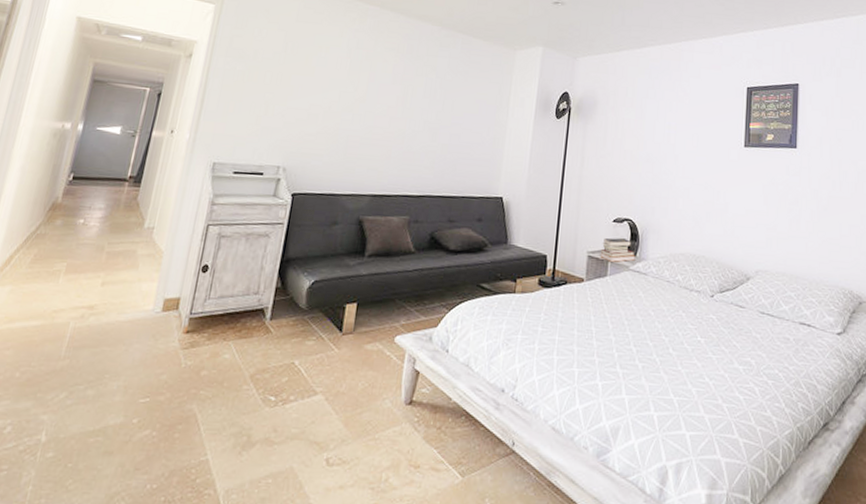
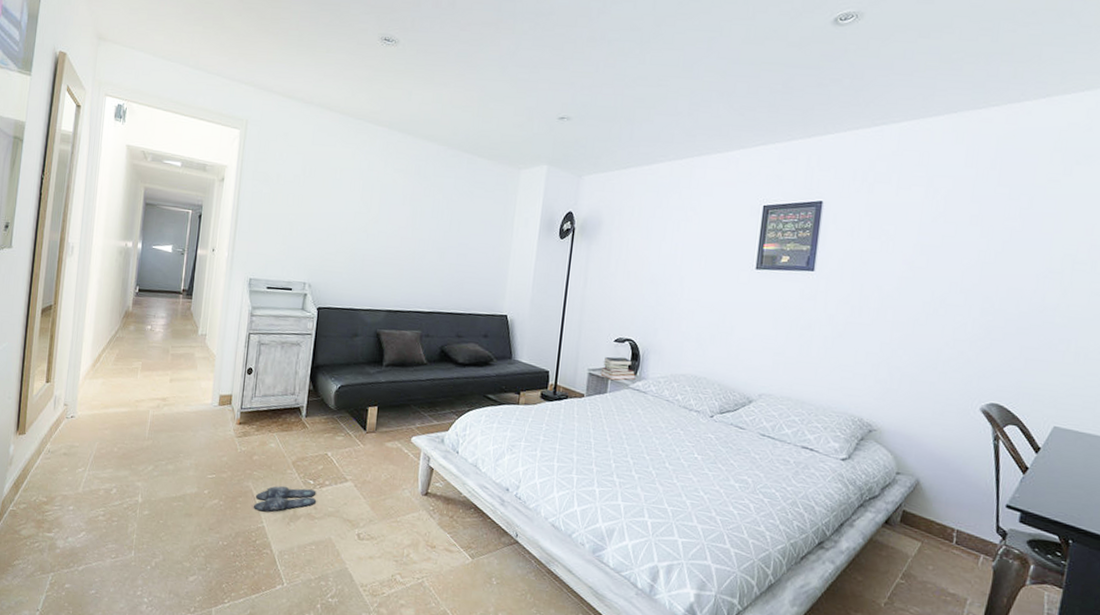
slippers: none [196,405,277,441] -> present [254,485,316,512]

